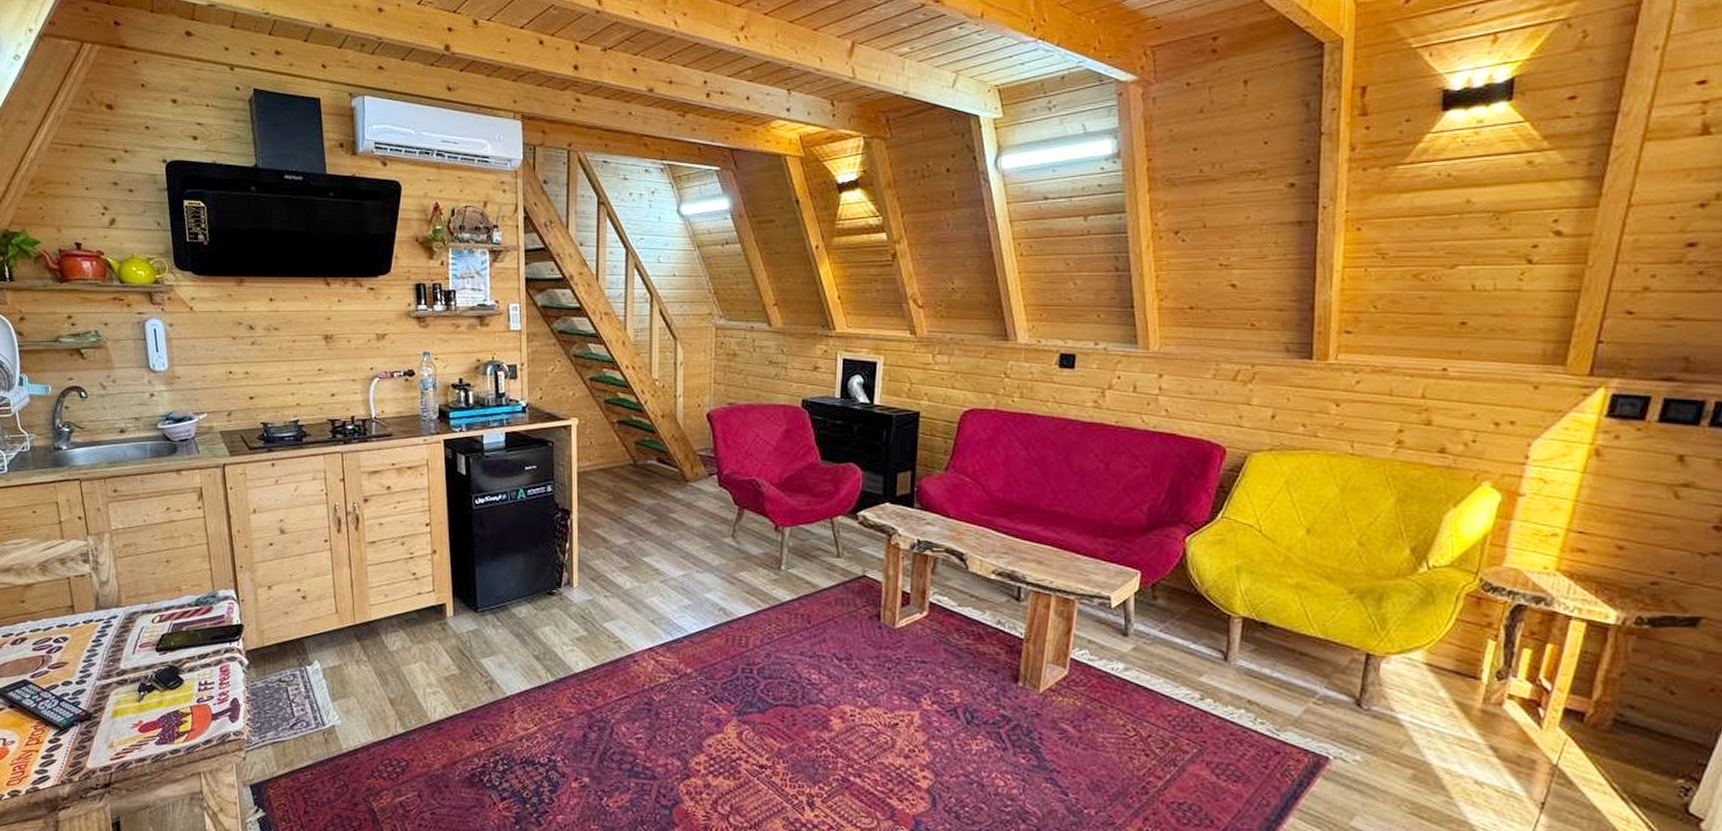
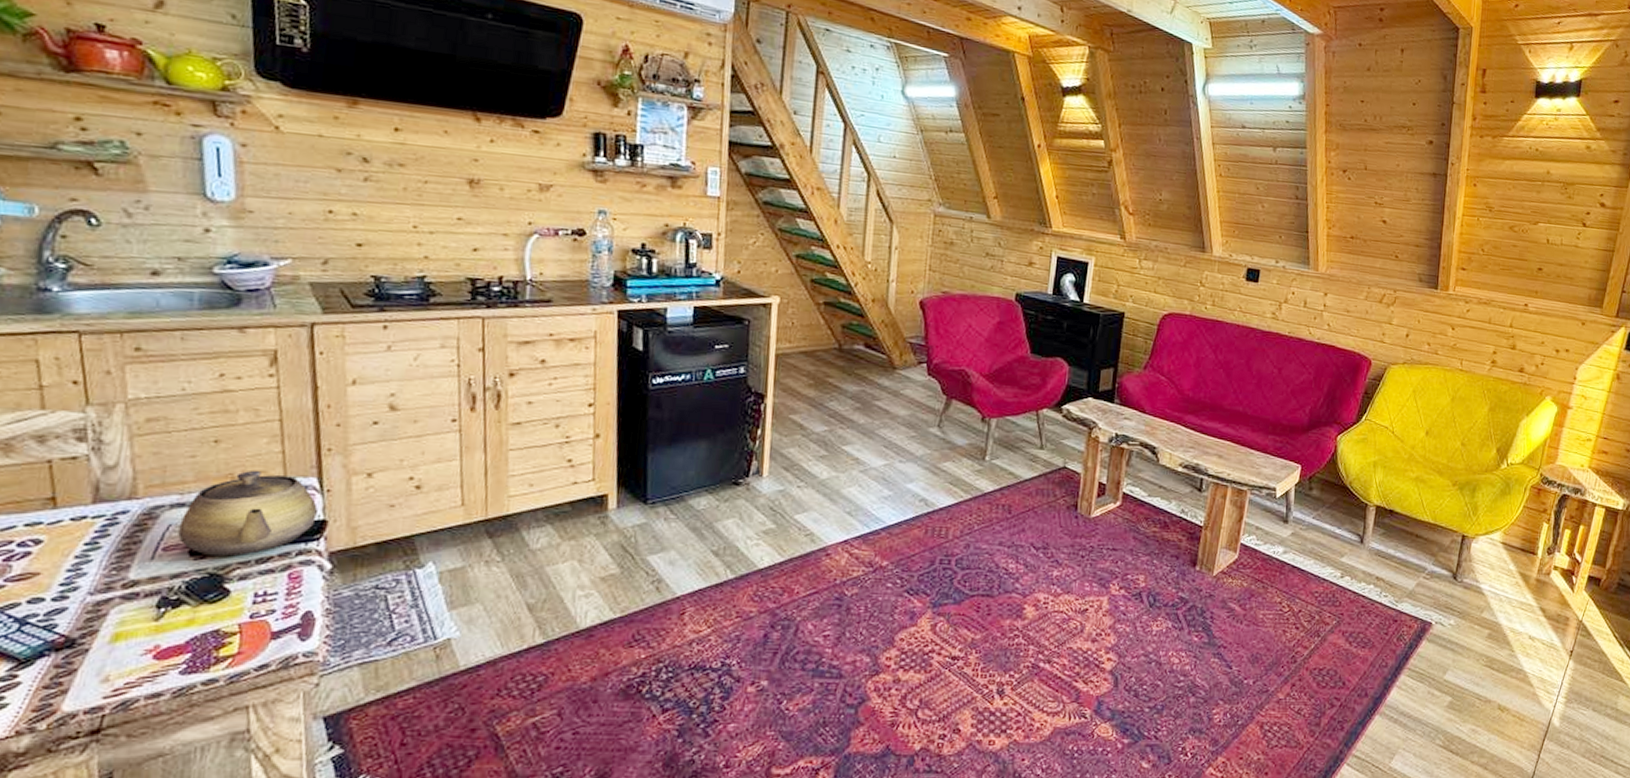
teapot: none [148,583,237,653] -> present [178,470,319,557]

